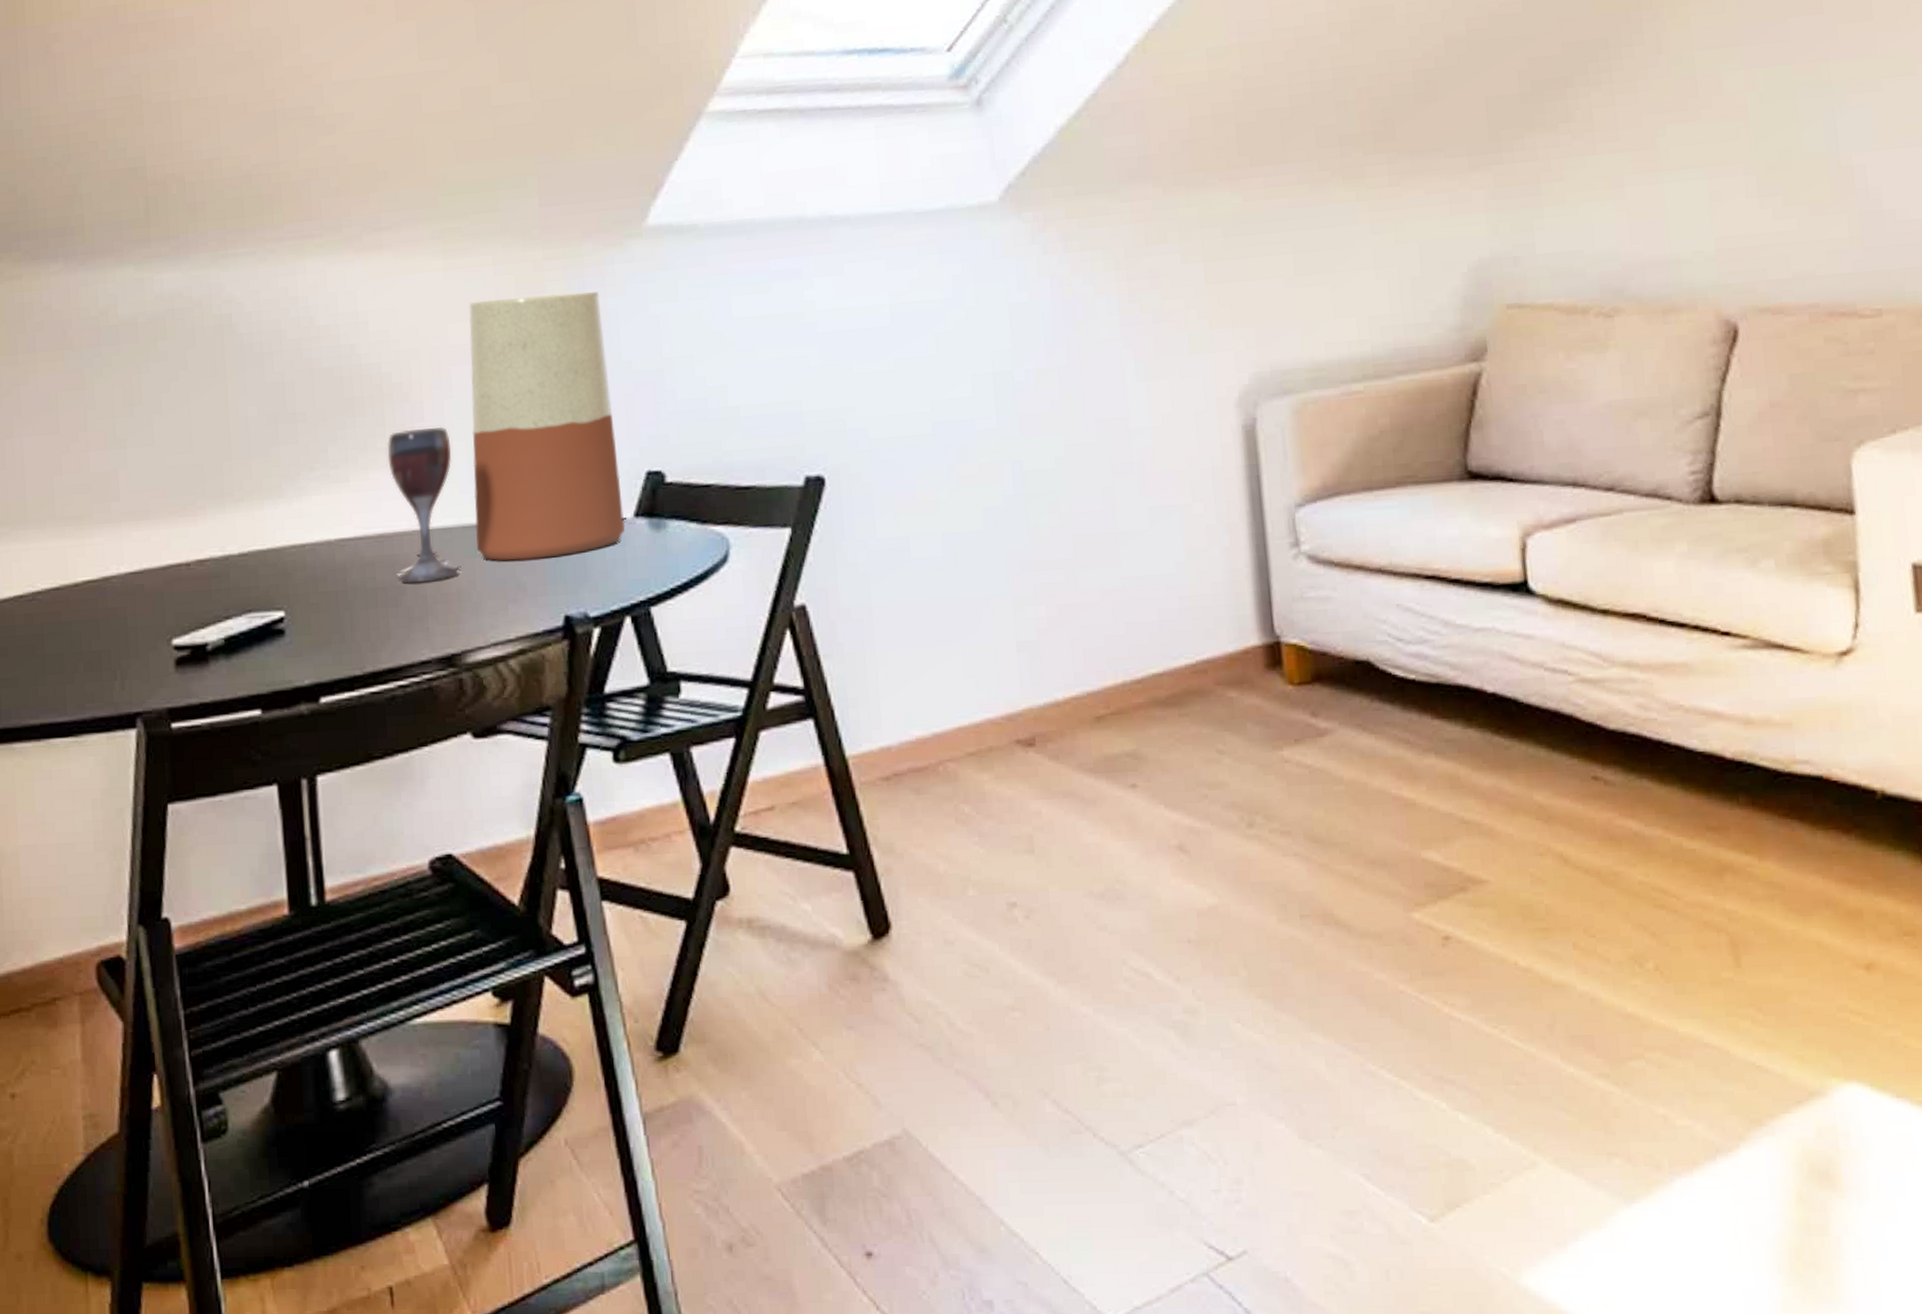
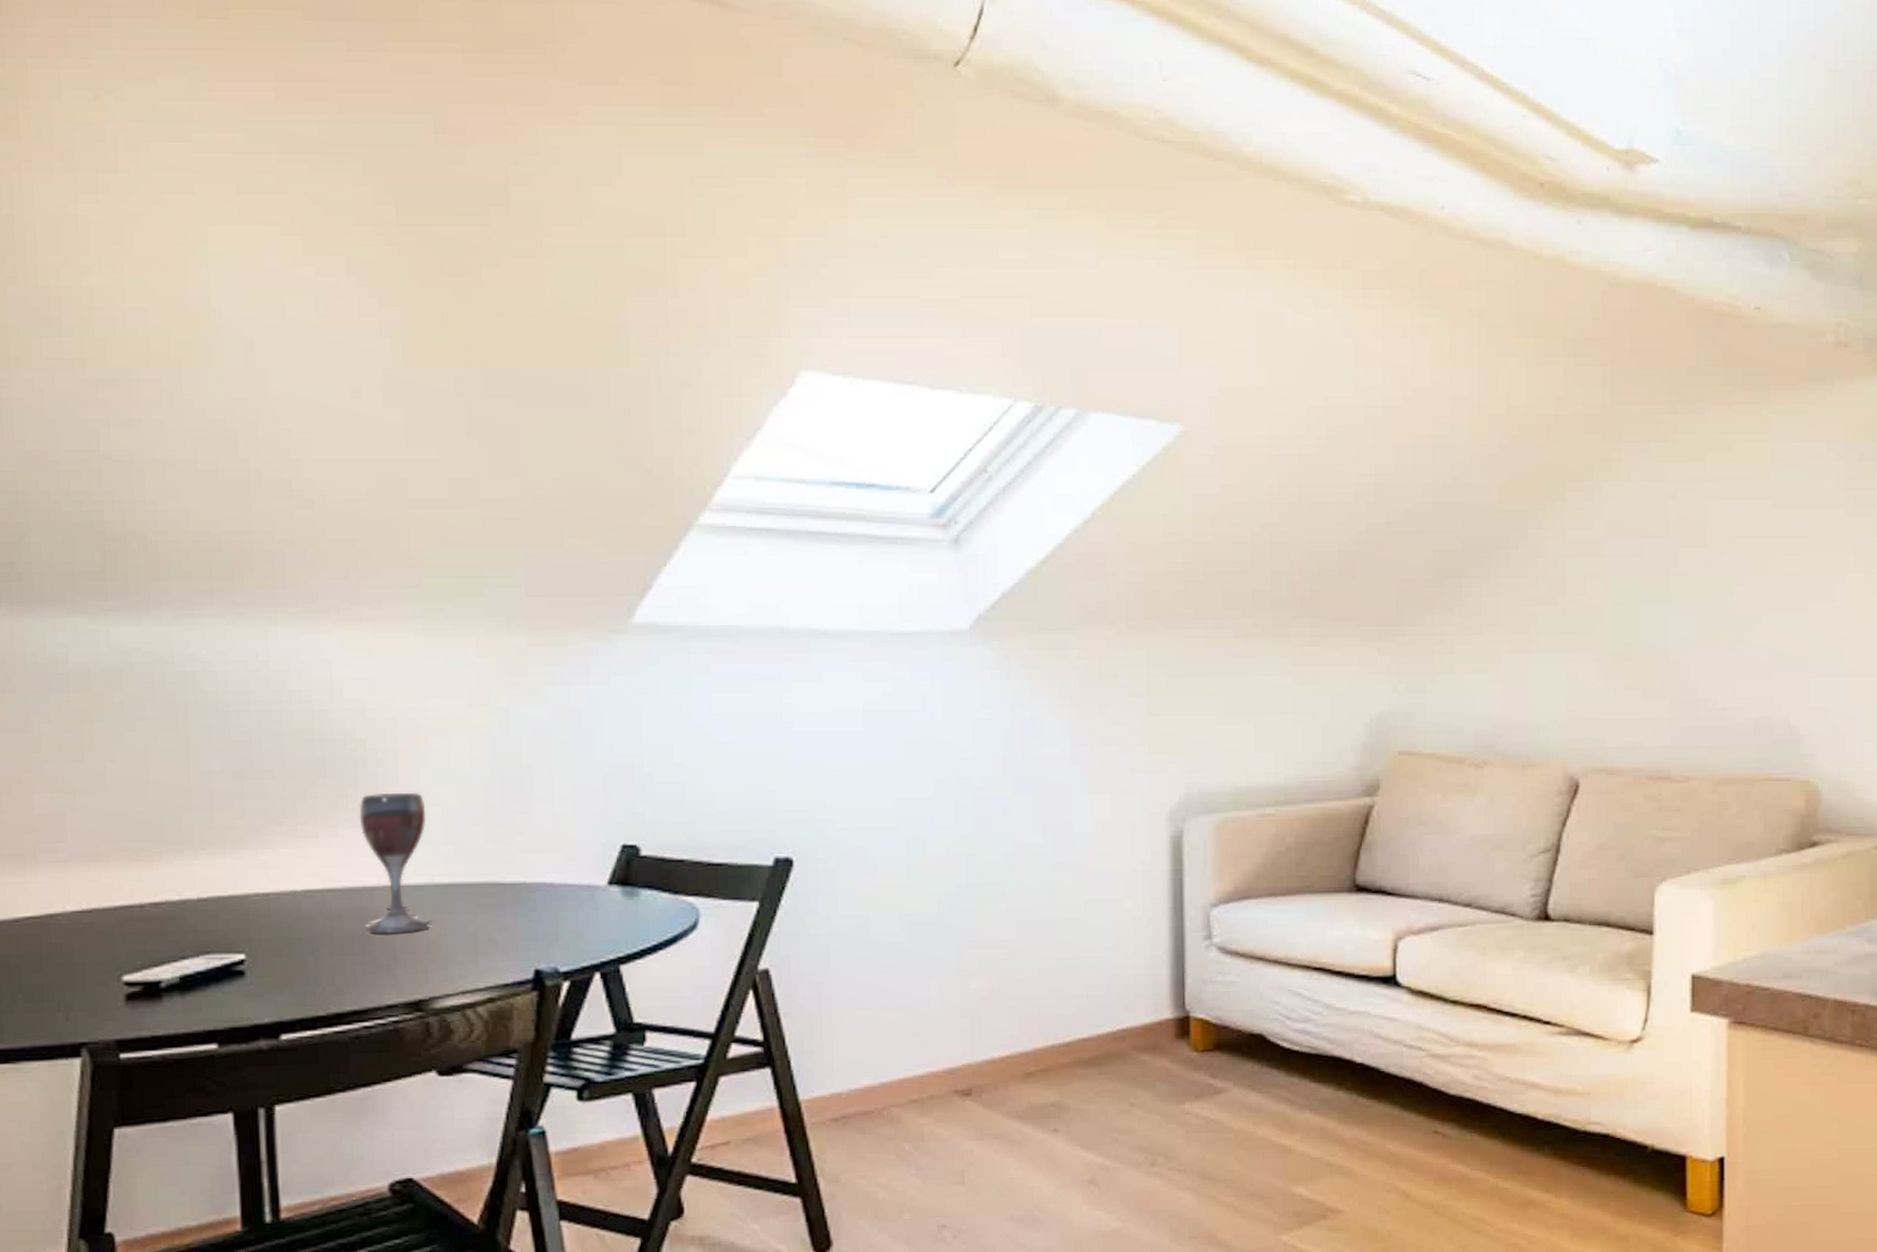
vase: present [468,291,626,562] -> none [447,678,599,919]

